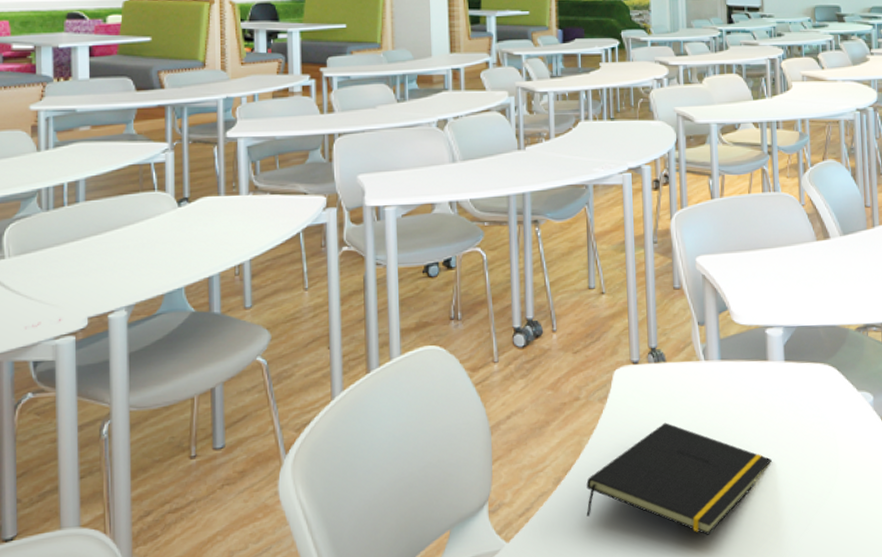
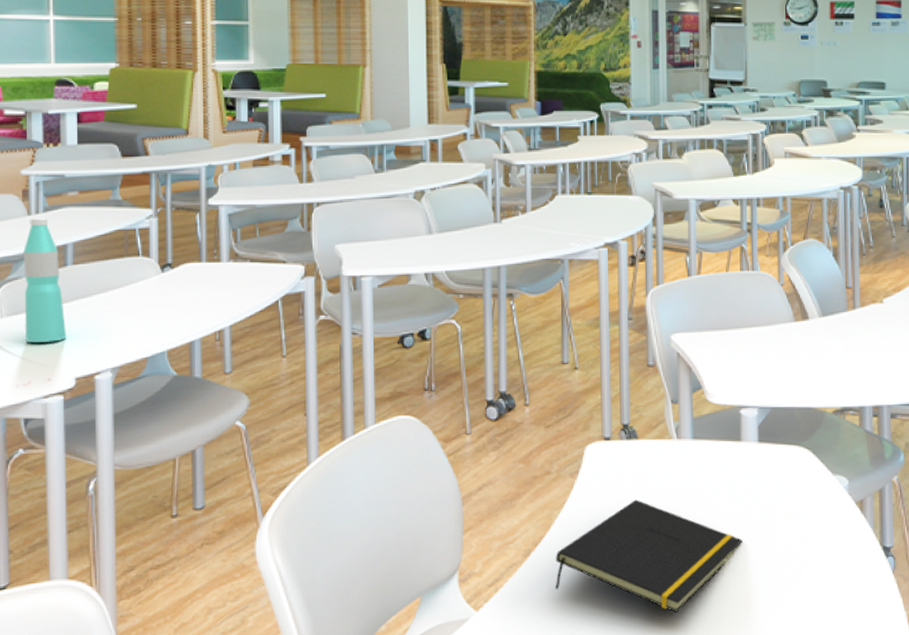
water bottle: none [33,154,79,282] -> present [24,218,67,342]

